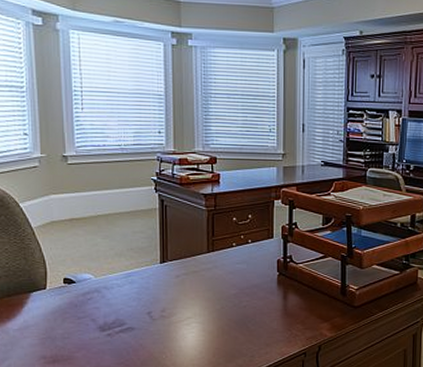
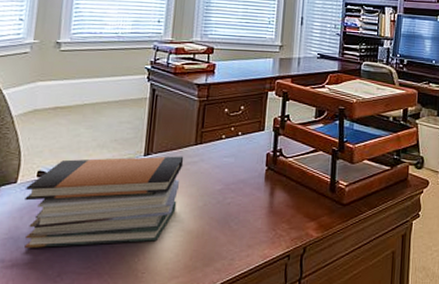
book stack: none [55,263,198,346] -> present [24,156,184,248]

